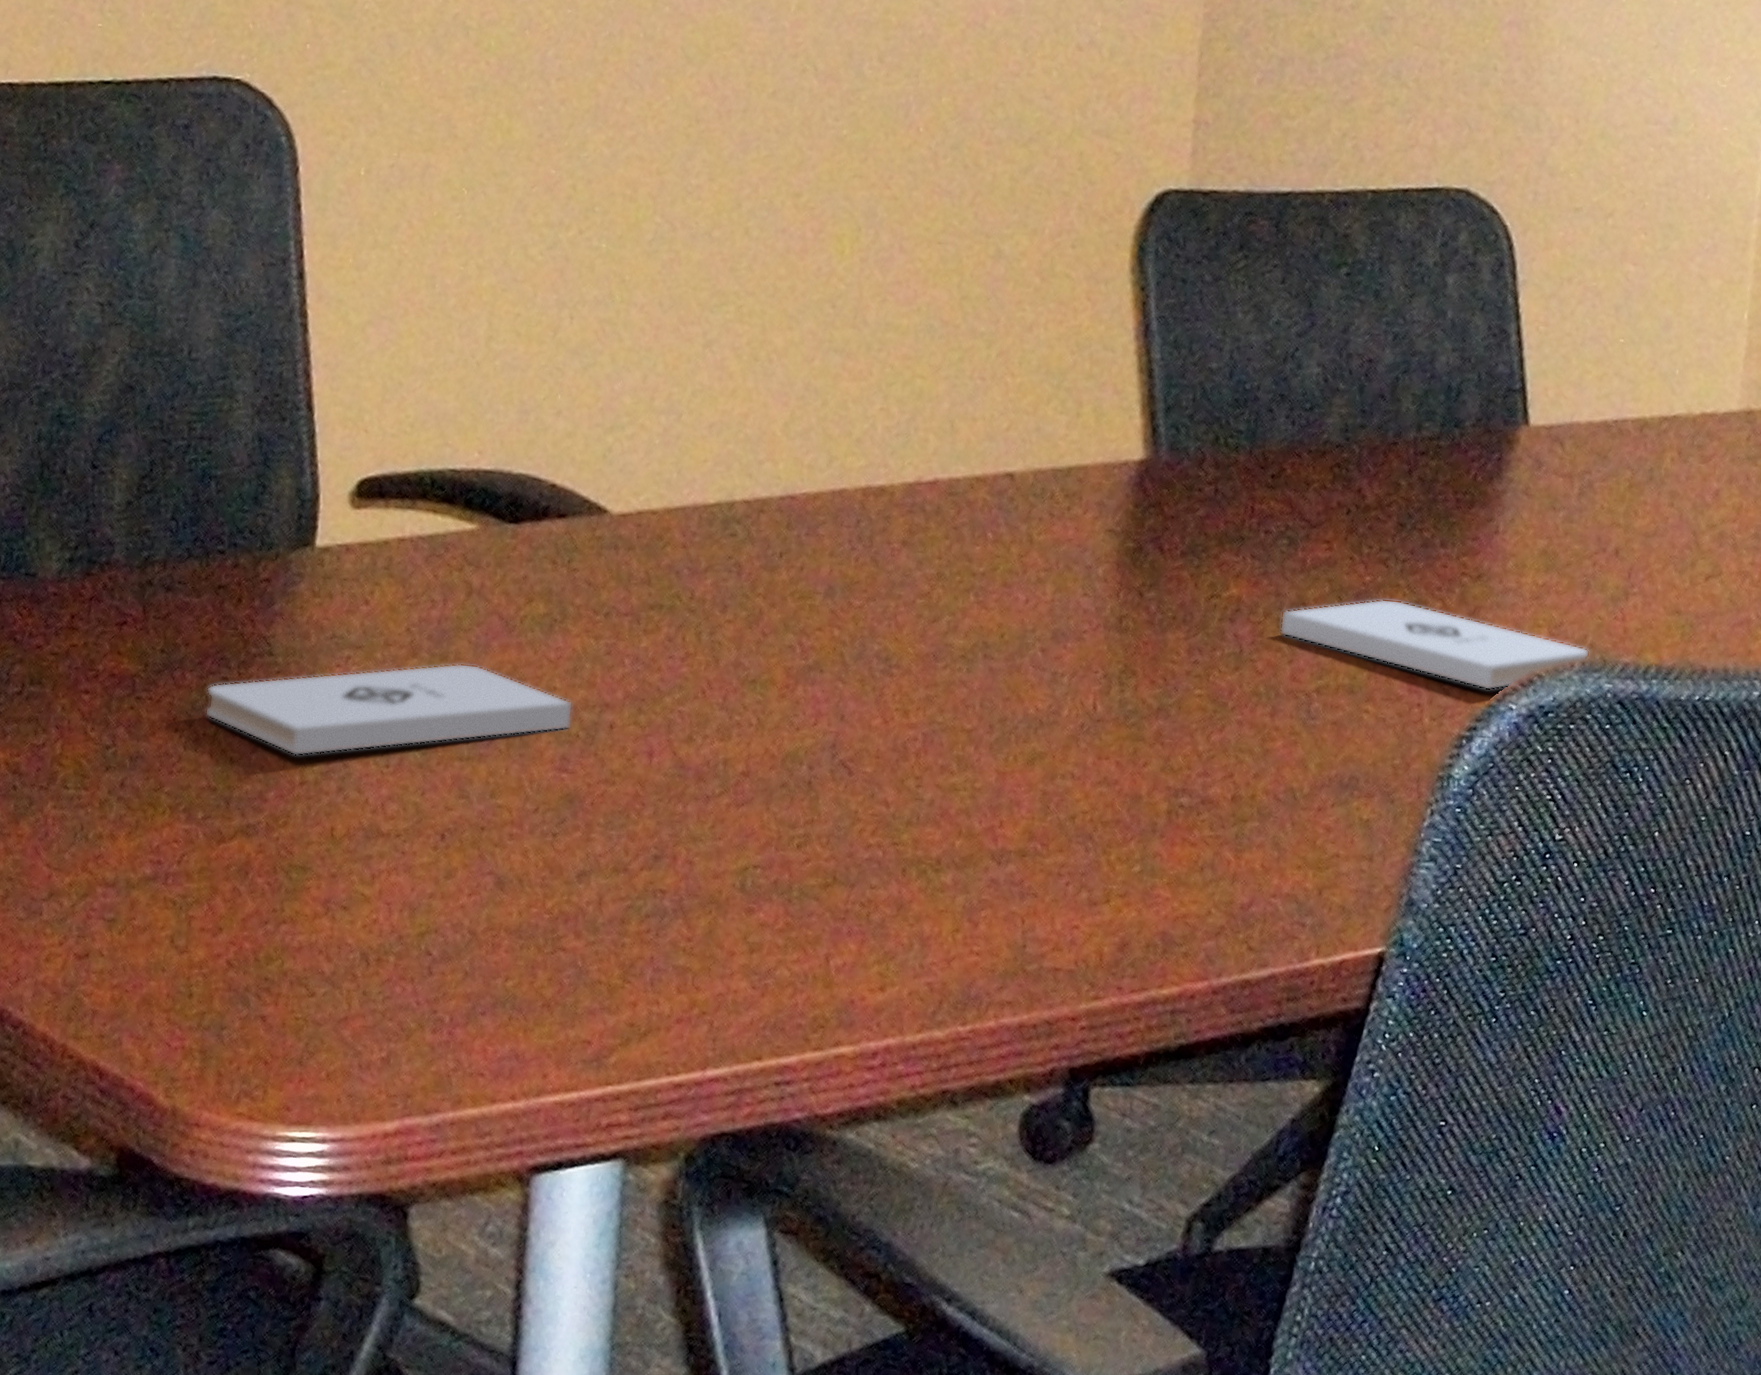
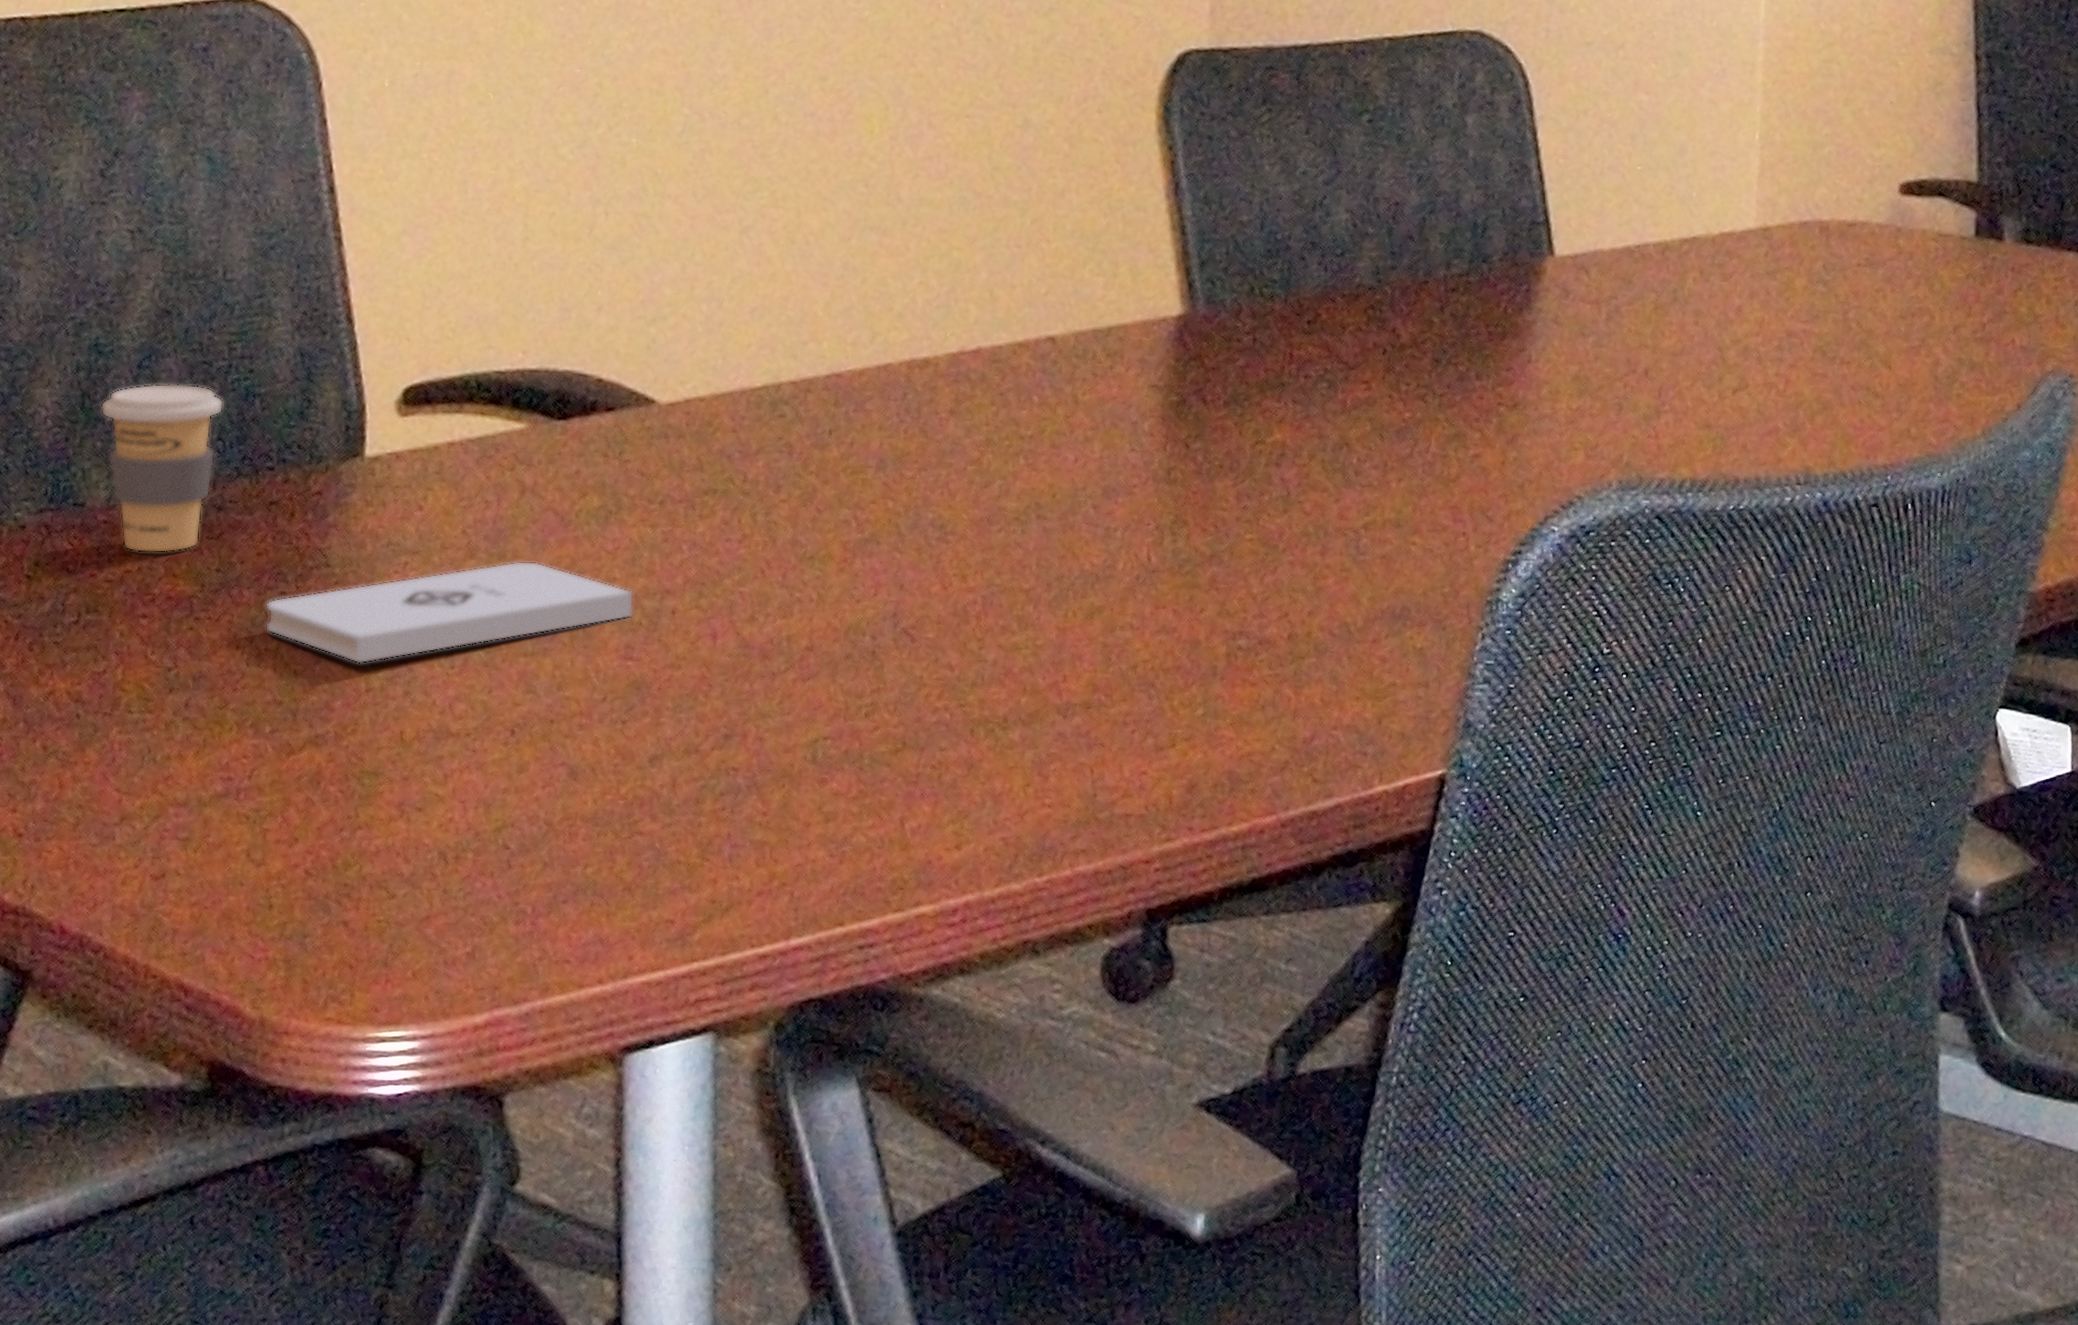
coffee cup: none [58,458,180,630] -> present [100,383,224,553]
notepad: present [1279,598,1590,691] -> none [1324,433,1626,515]

